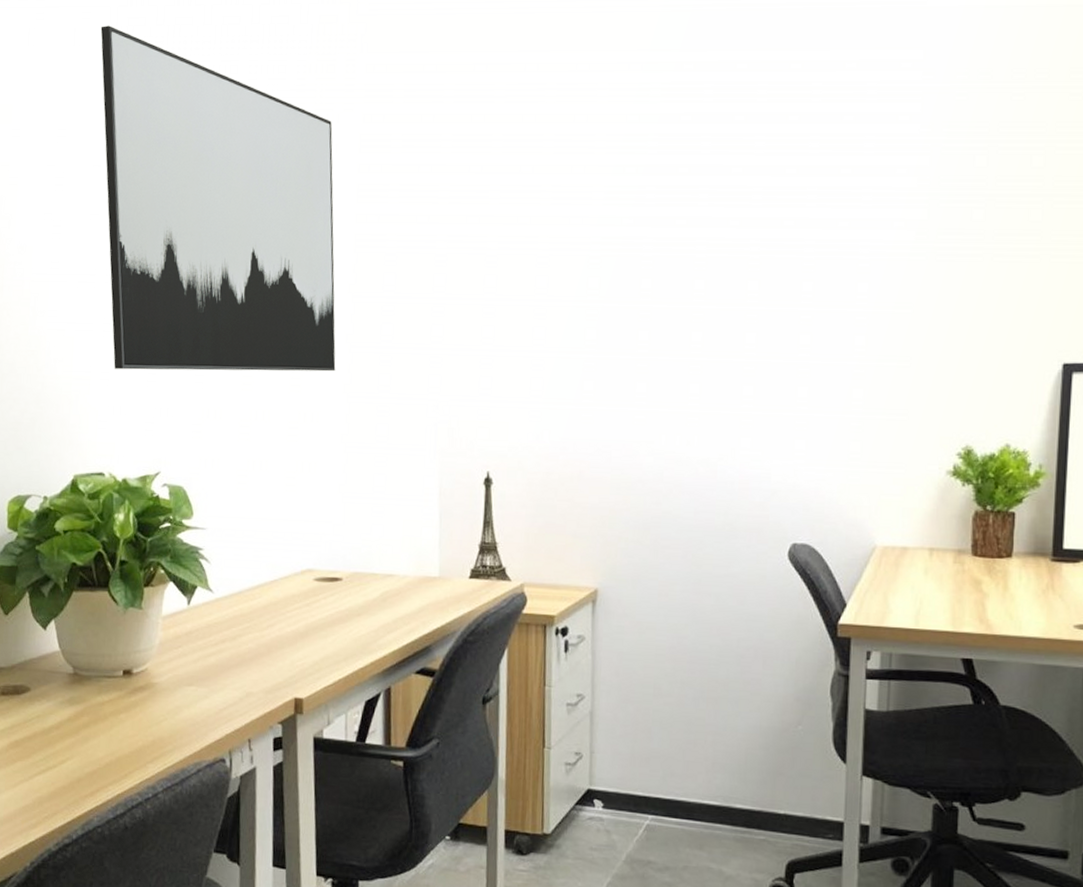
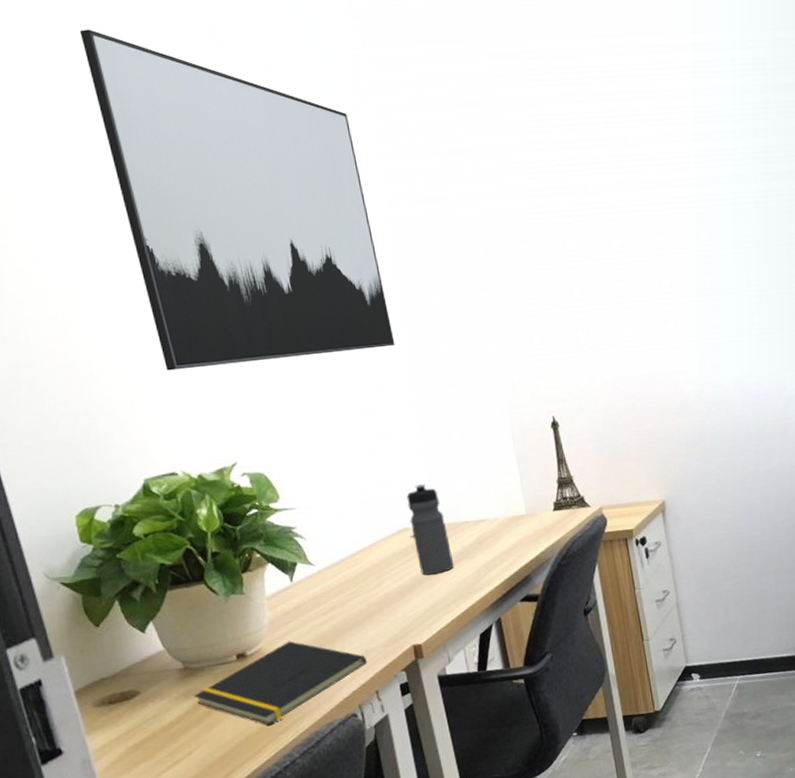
notepad: none [76,667,247,751] -> present [193,641,368,725]
water bottle: none [316,524,353,625] -> present [406,483,454,575]

